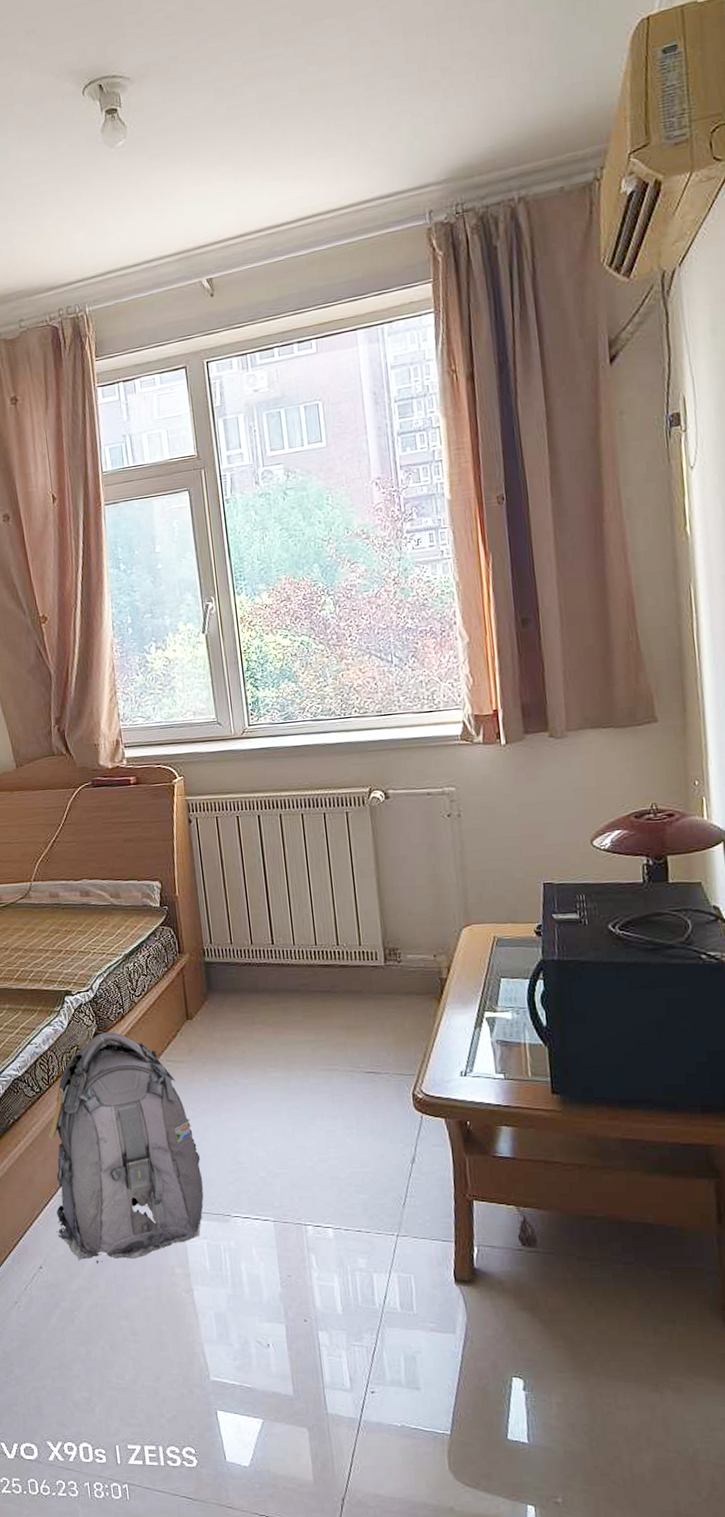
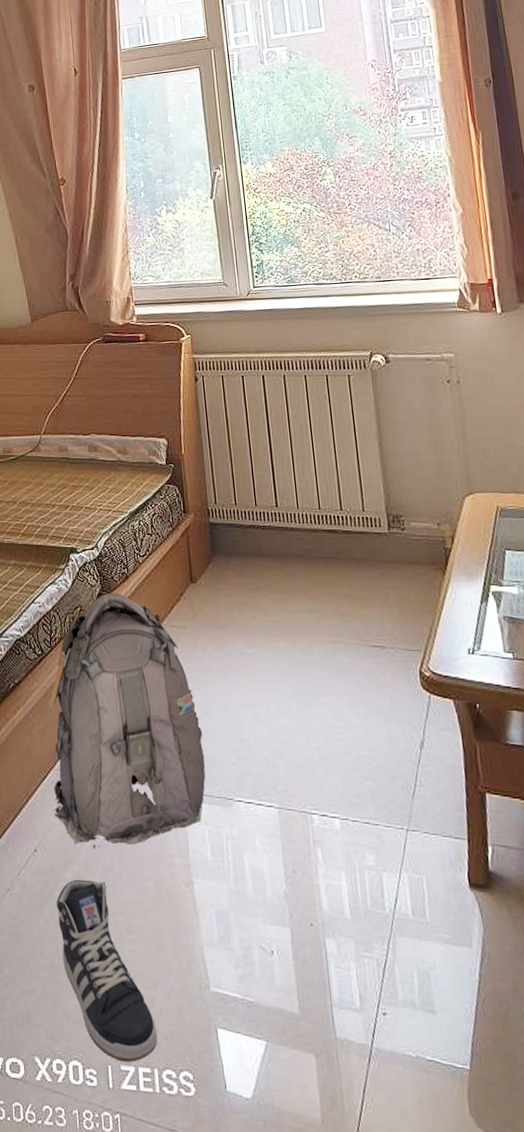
sneaker: none [63,1291,162,1443] -> present [57,879,158,1063]

